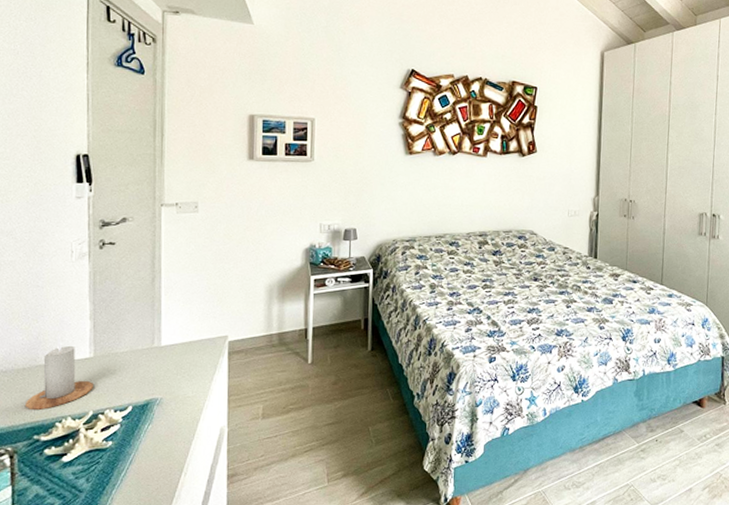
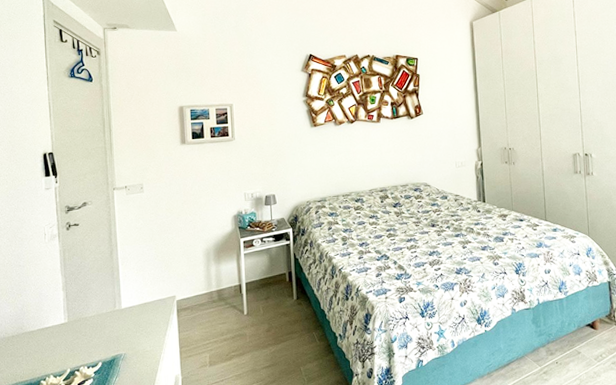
candle: present [24,333,93,410] -> none [15,304,69,371]

